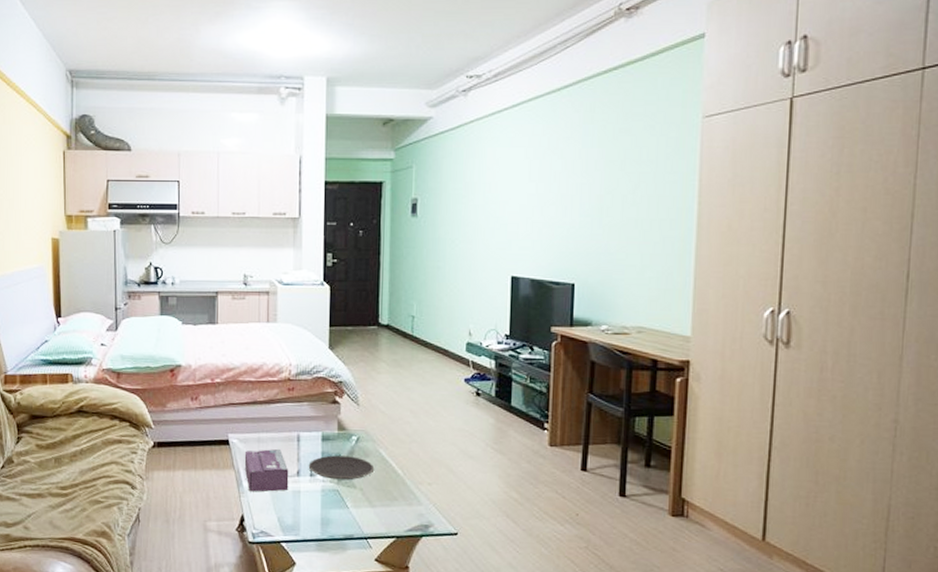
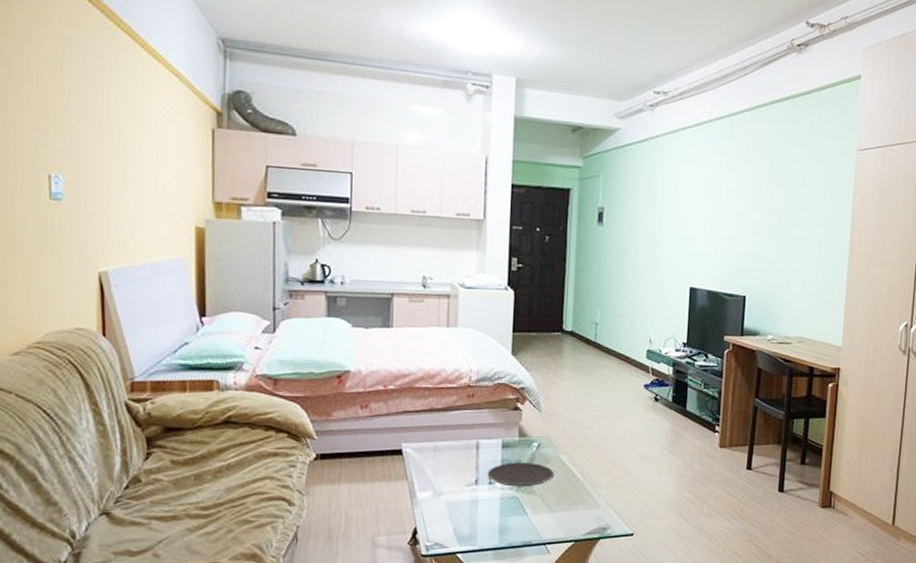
tissue box: present [244,448,289,492] -> none [418,457,467,503]

